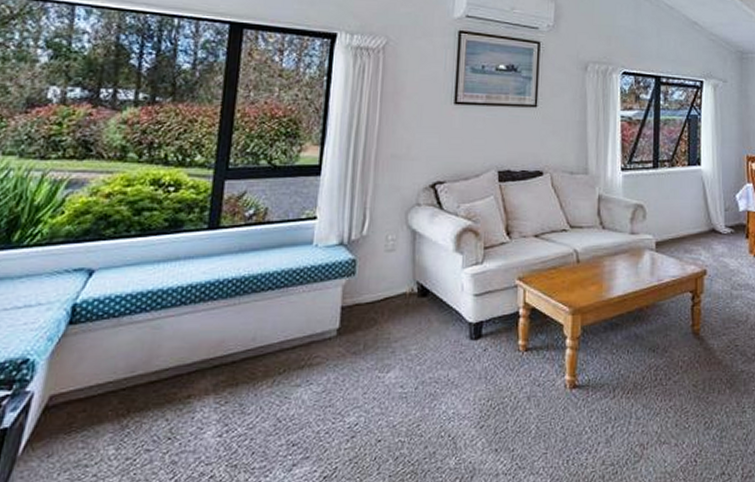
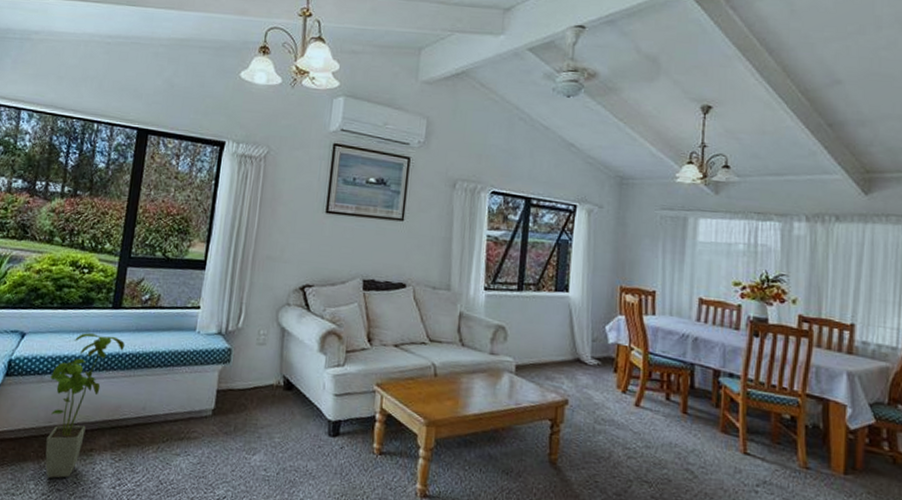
house plant: none [127,261,226,438] -> present [45,333,125,478]

